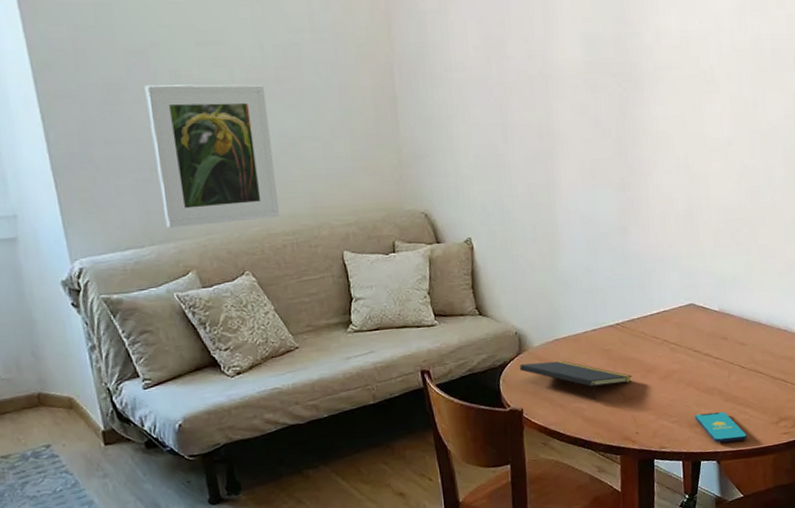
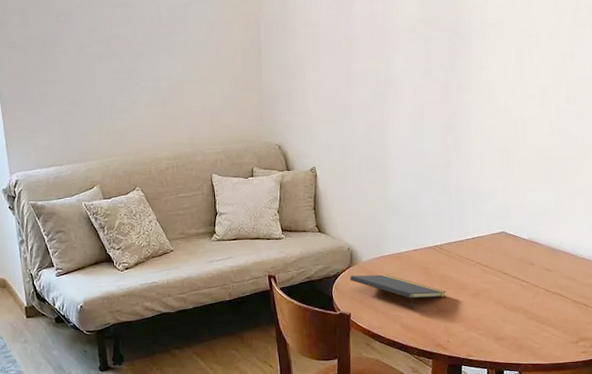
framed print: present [144,84,280,228] -> none [70,38,165,151]
smartphone: present [695,411,747,443] -> none [501,328,548,356]

